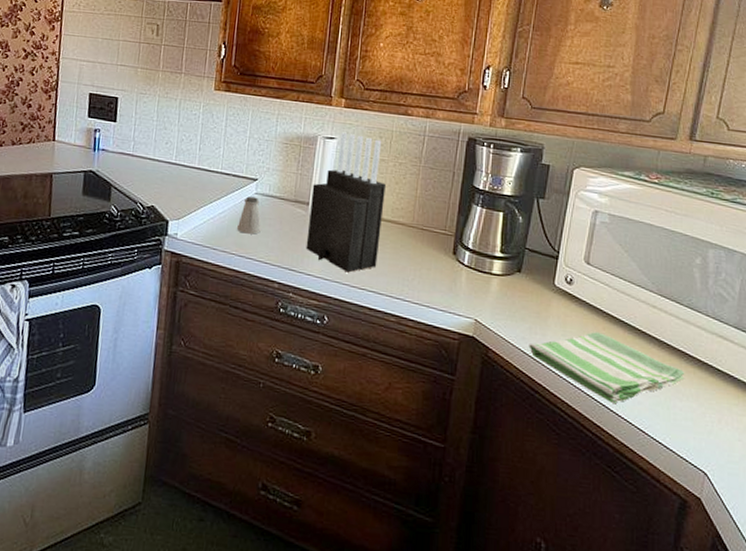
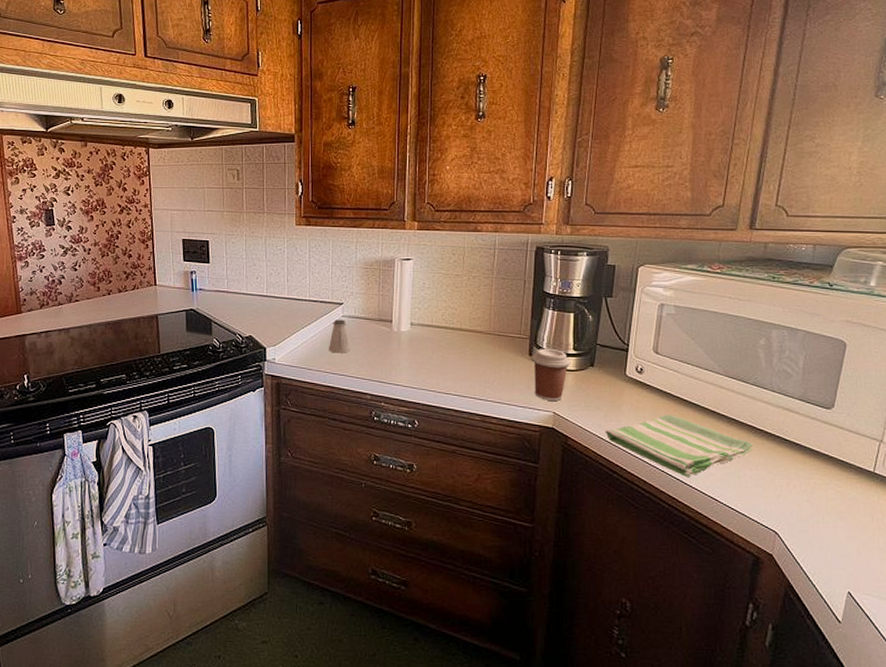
knife block: present [306,132,386,273] -> none [392,252,462,380]
coffee cup: none [455,247,496,308] -> present [532,348,570,402]

